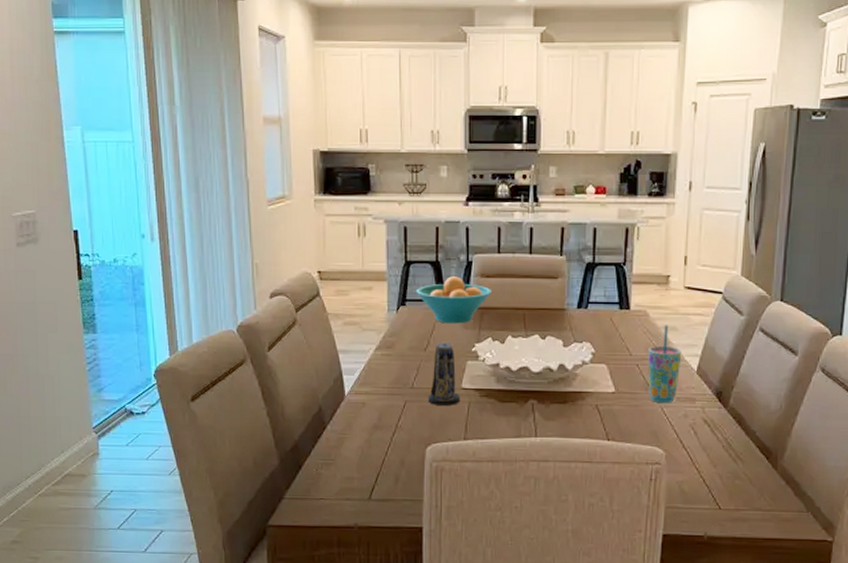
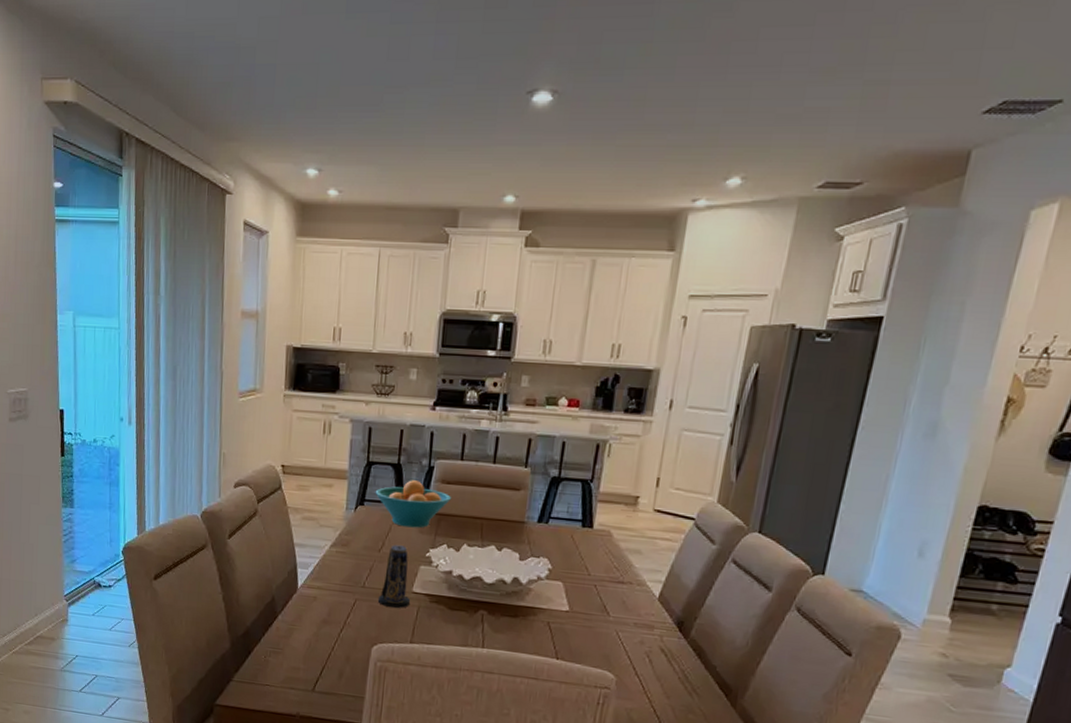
cup: present [648,325,682,404] -> none [604,547,644,628]

